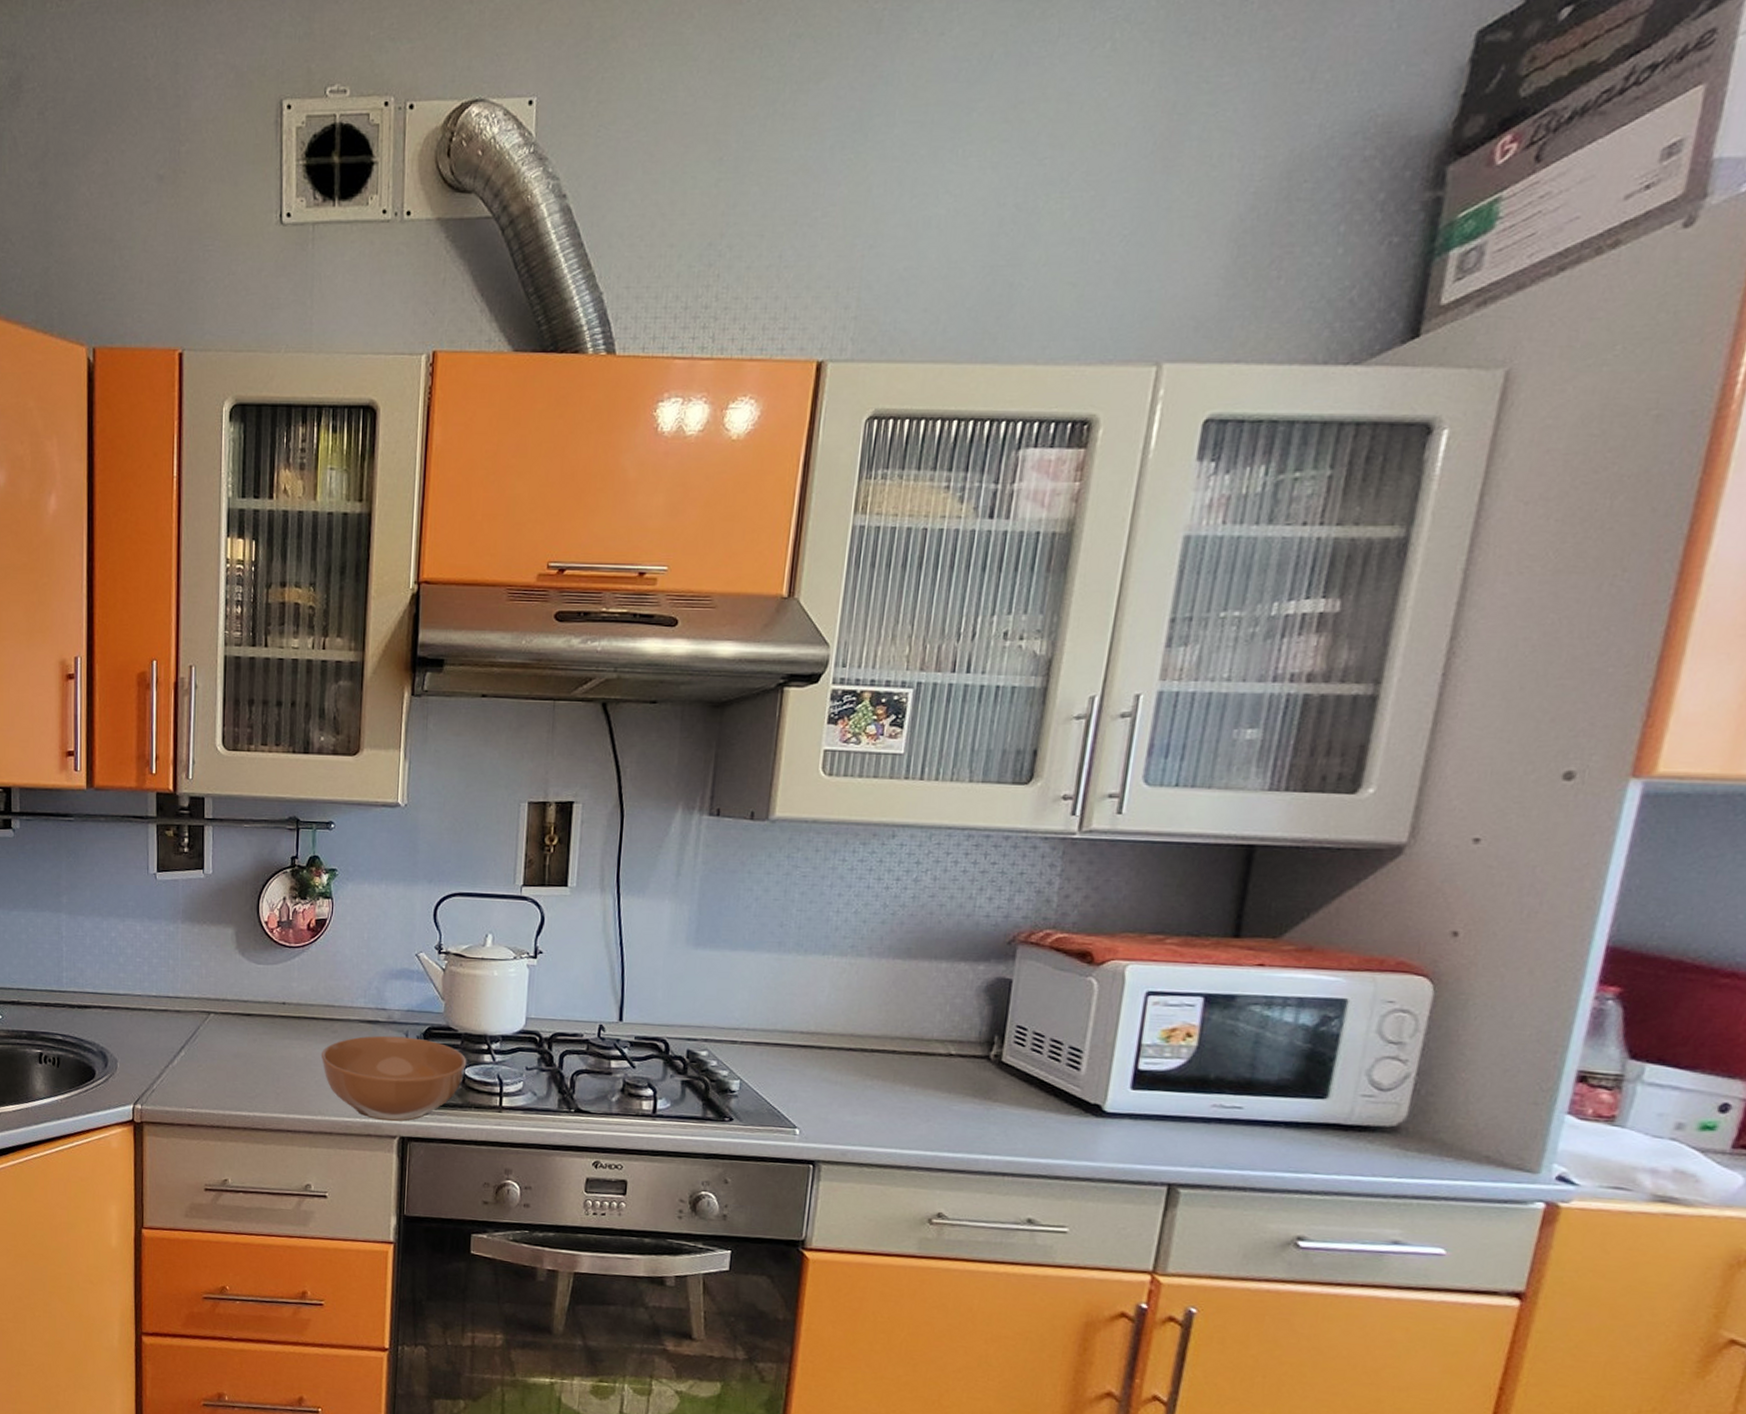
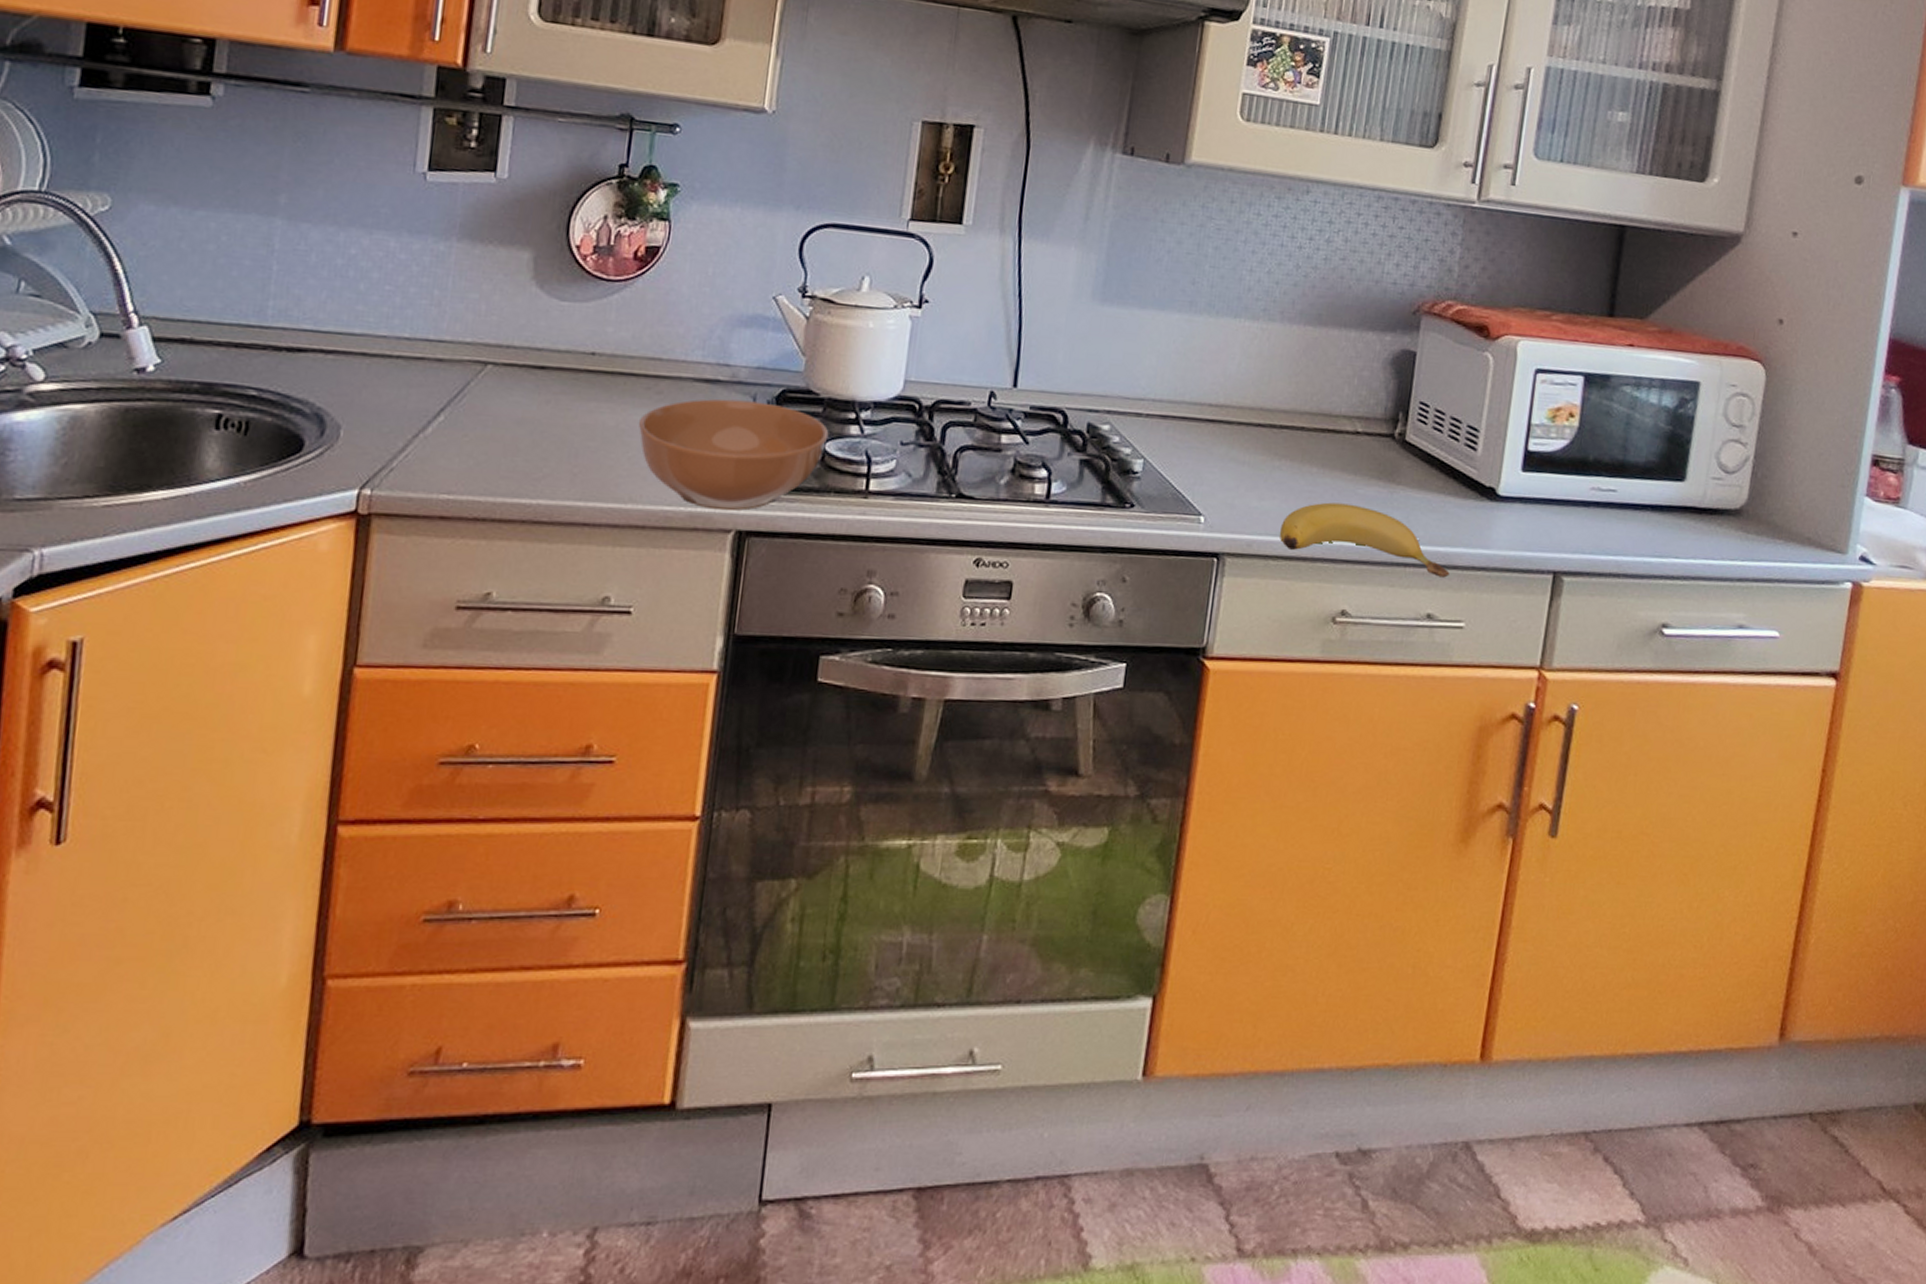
banana: none [873,1117,1052,1187] -> present [1279,502,1450,578]

